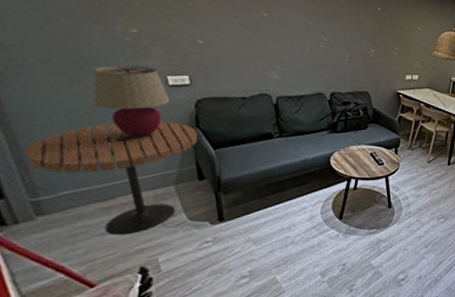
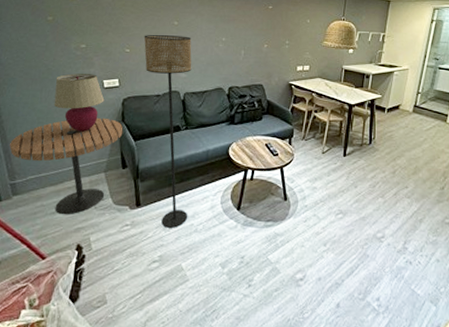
floor lamp: none [222,25,287,242] -> present [144,35,192,228]

